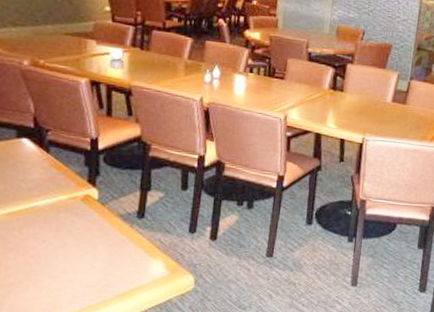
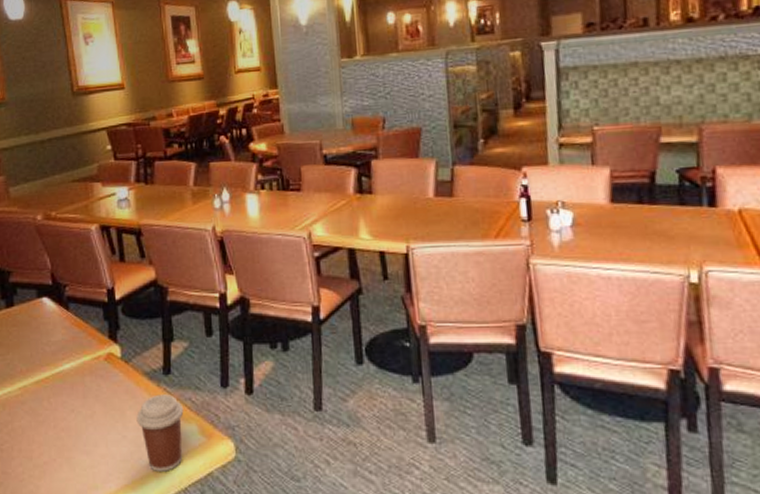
coffee cup: none [106,234,153,297] -> present [136,394,184,471]

